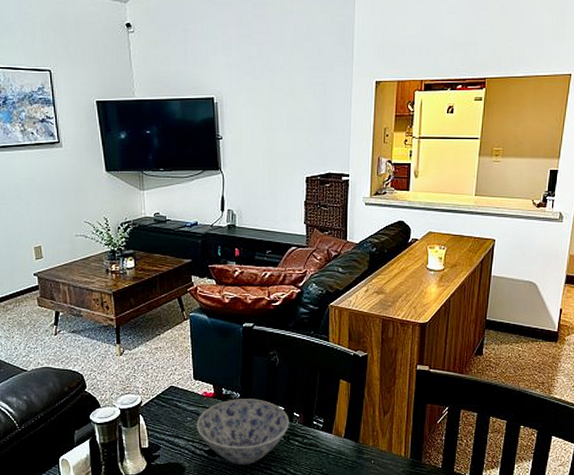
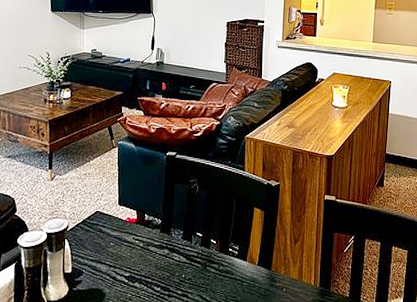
bowl: present [196,399,289,466] -> none [118,225,207,293]

